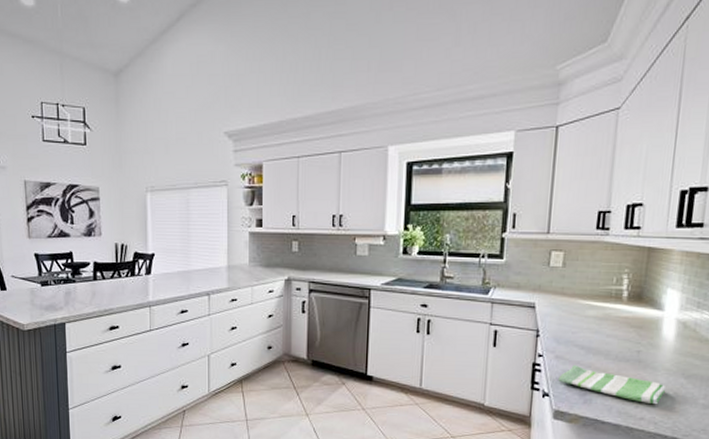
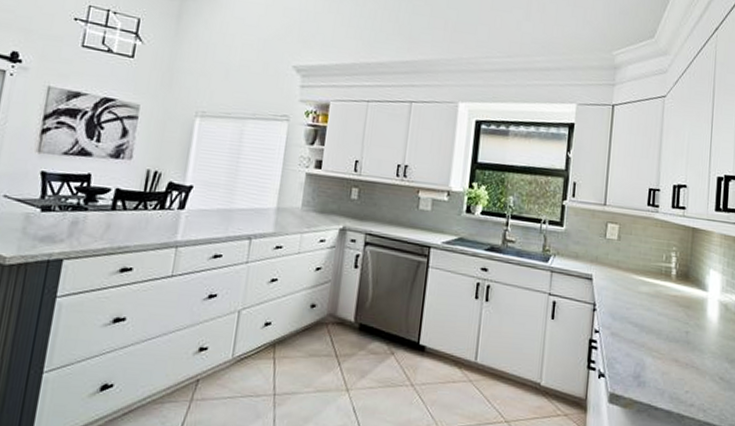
dish towel: present [558,364,665,405] -> none [614,343,712,391]

